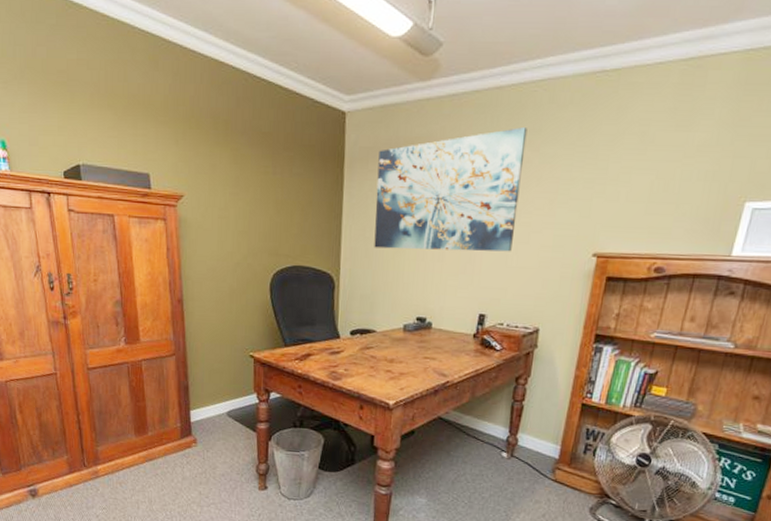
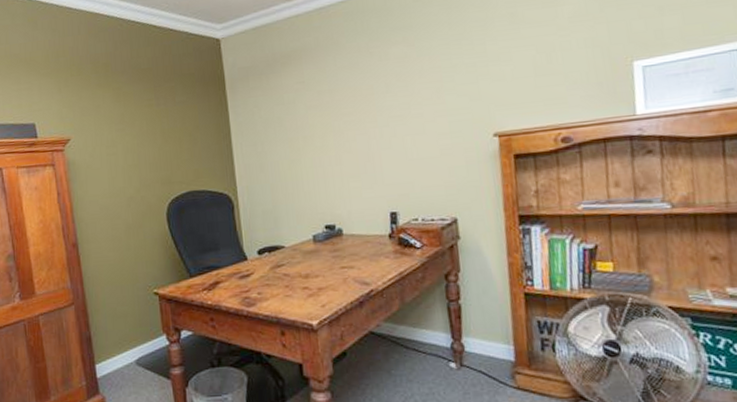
wall art: present [374,127,528,252] -> none [258,27,409,161]

